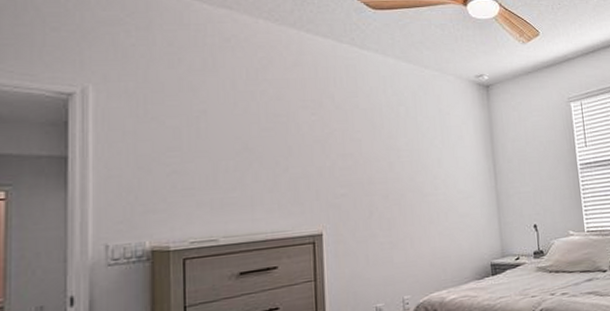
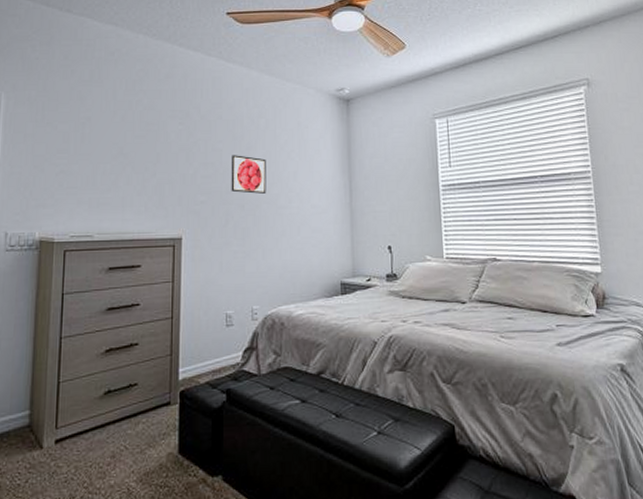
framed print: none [371,144,411,183] -> present [231,155,267,194]

